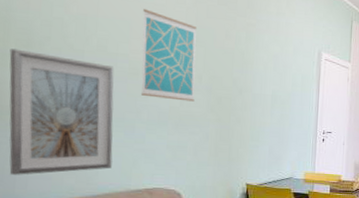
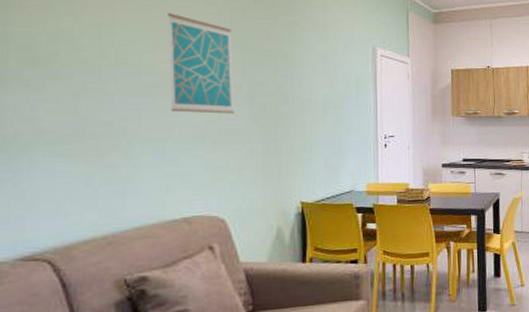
picture frame: present [9,48,114,175] -> none [10,68,141,216]

